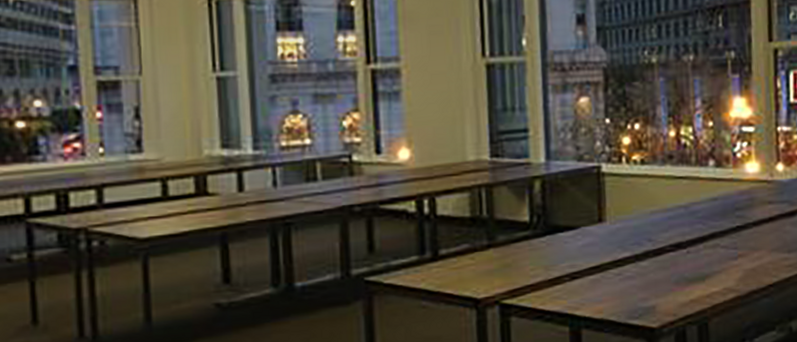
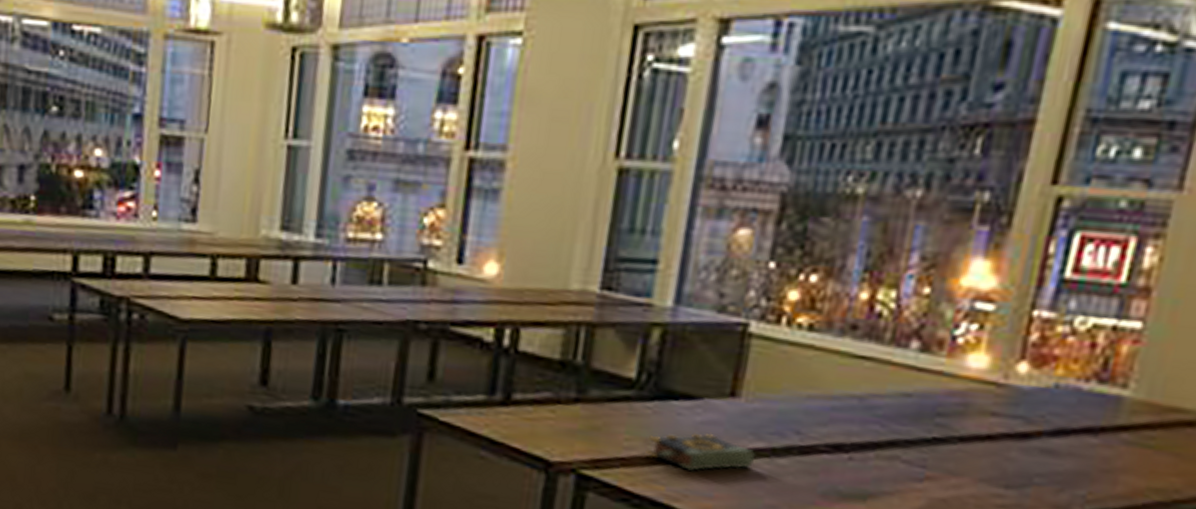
book: none [547,252,625,284] -> present [645,432,756,471]

